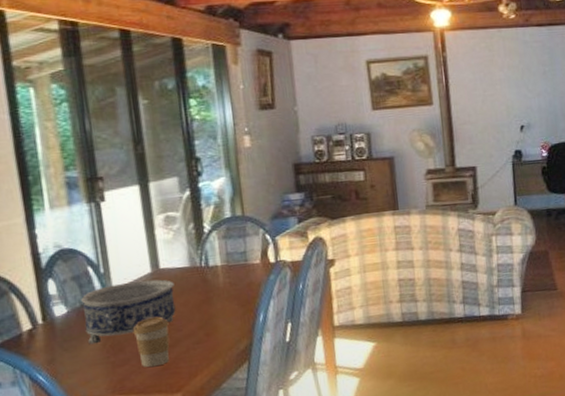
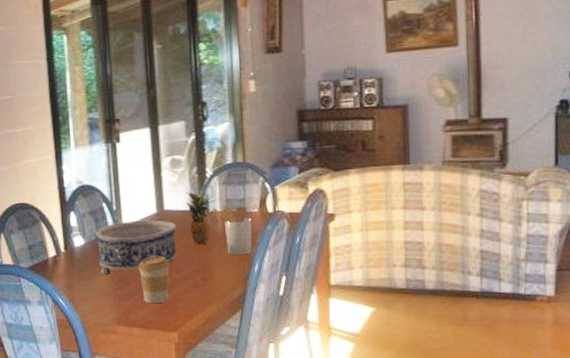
fruit: none [183,248,214,301] -> present [185,192,214,244]
utensil holder: none [212,258,256,308] -> present [212,206,252,256]

